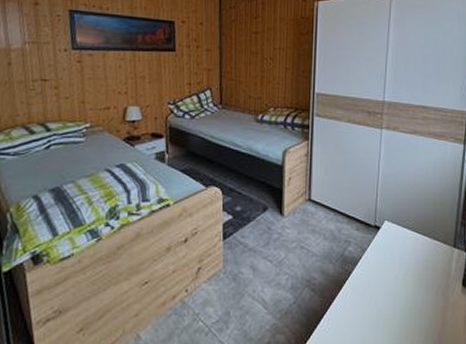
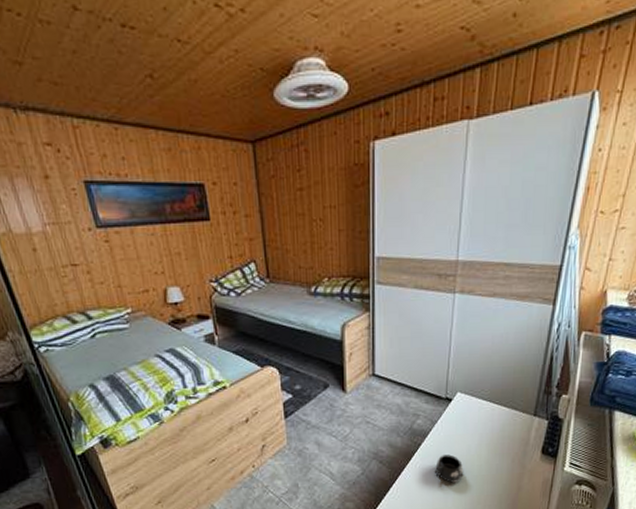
mug: none [363,284,392,315] -> present [434,454,464,483]

